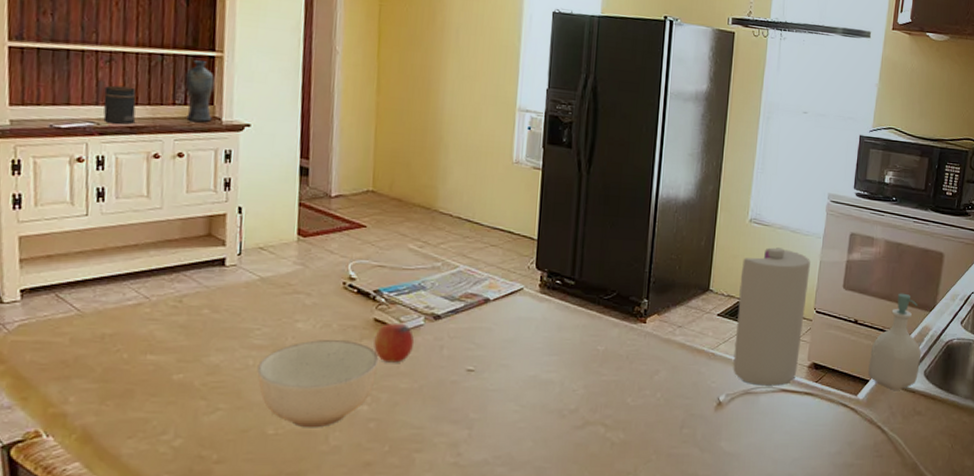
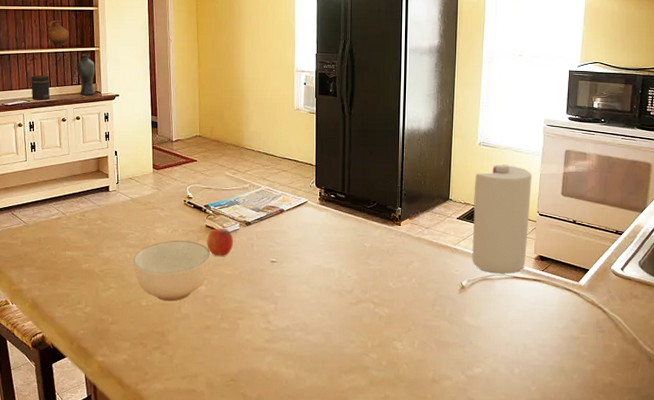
ceramic jug: none [136,5,174,44] -> present [47,20,69,46]
soap bottle: present [868,293,922,390] -> none [588,198,635,278]

